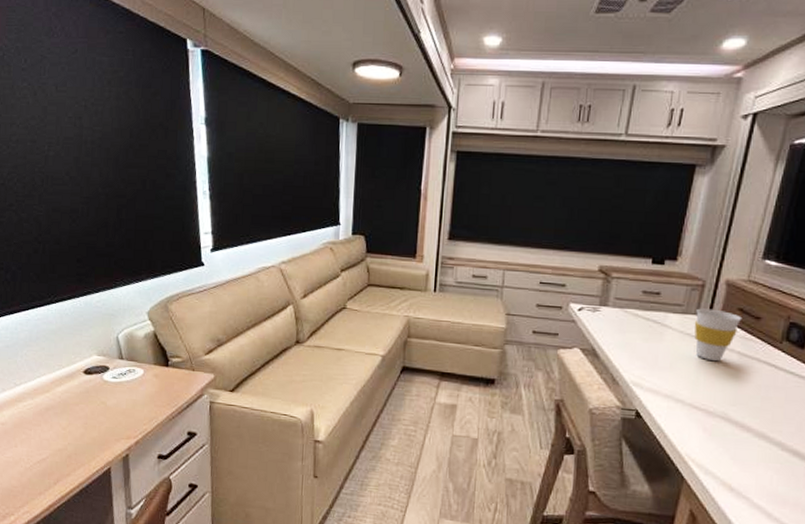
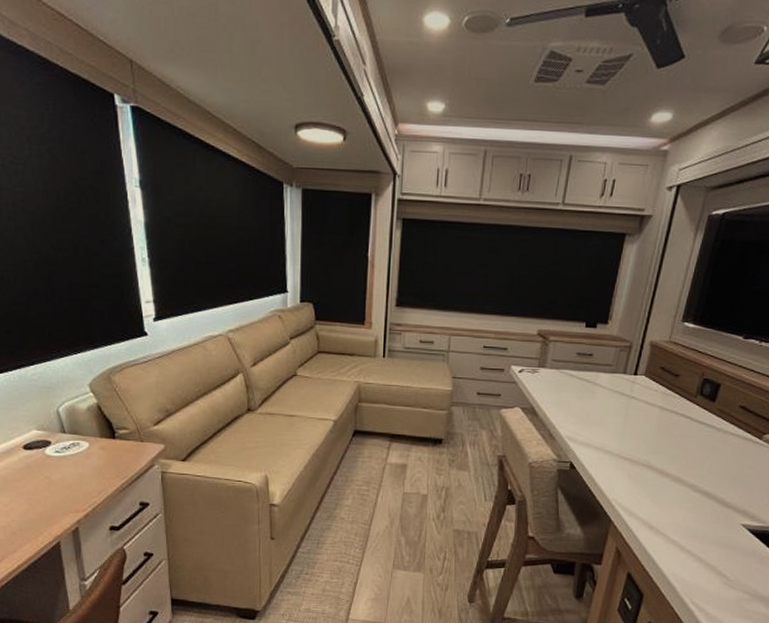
cup: present [694,308,743,362] -> none [622,367,664,416]

